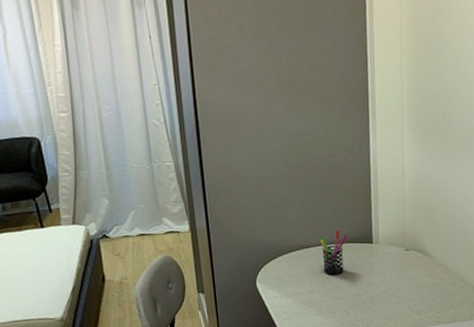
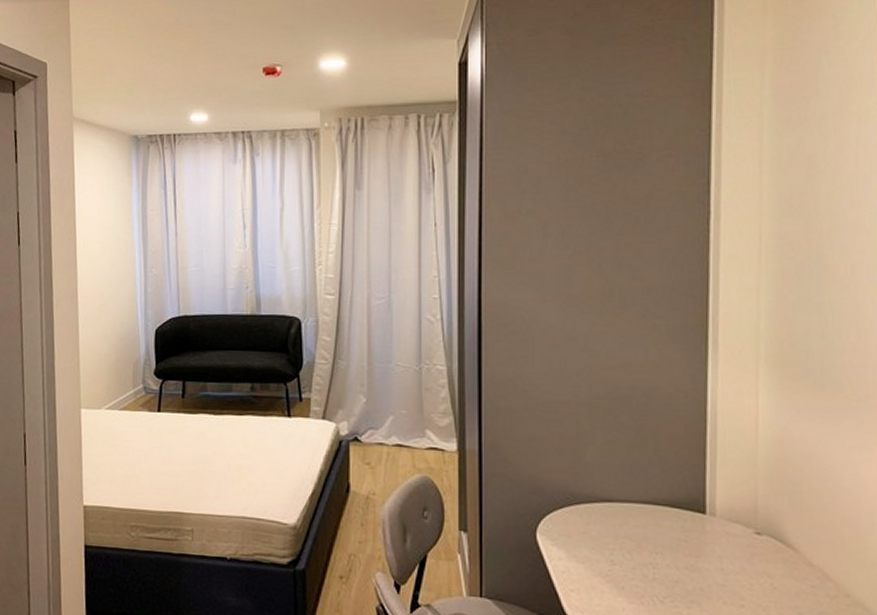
pen holder: present [320,229,347,275] -> none [629,486,669,546]

